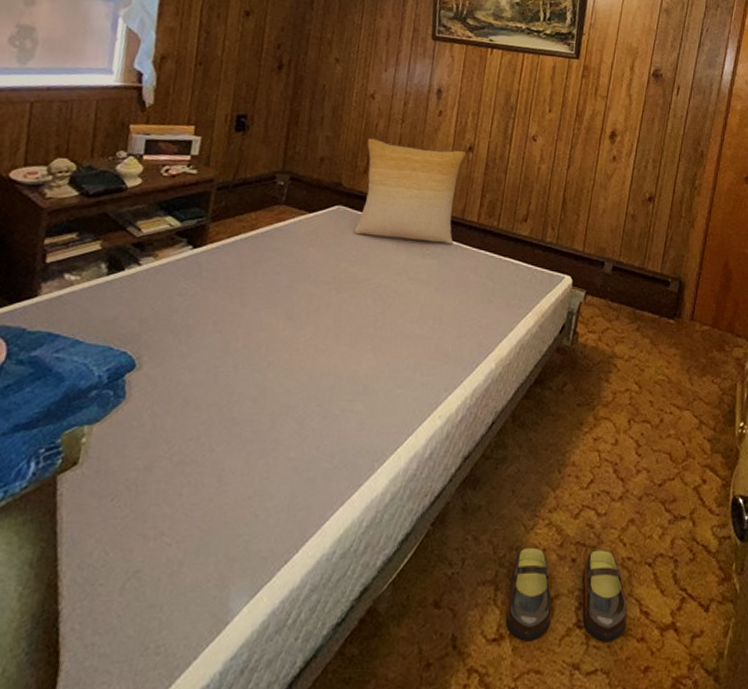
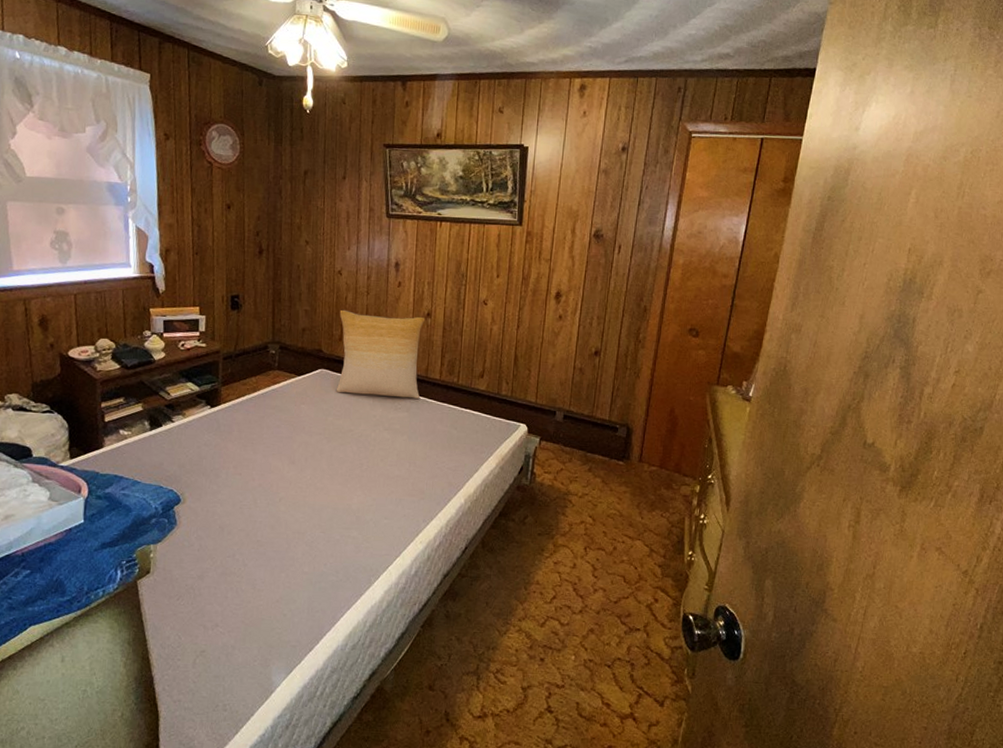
slippers: present [505,547,628,643] -> none [487,647,592,725]

